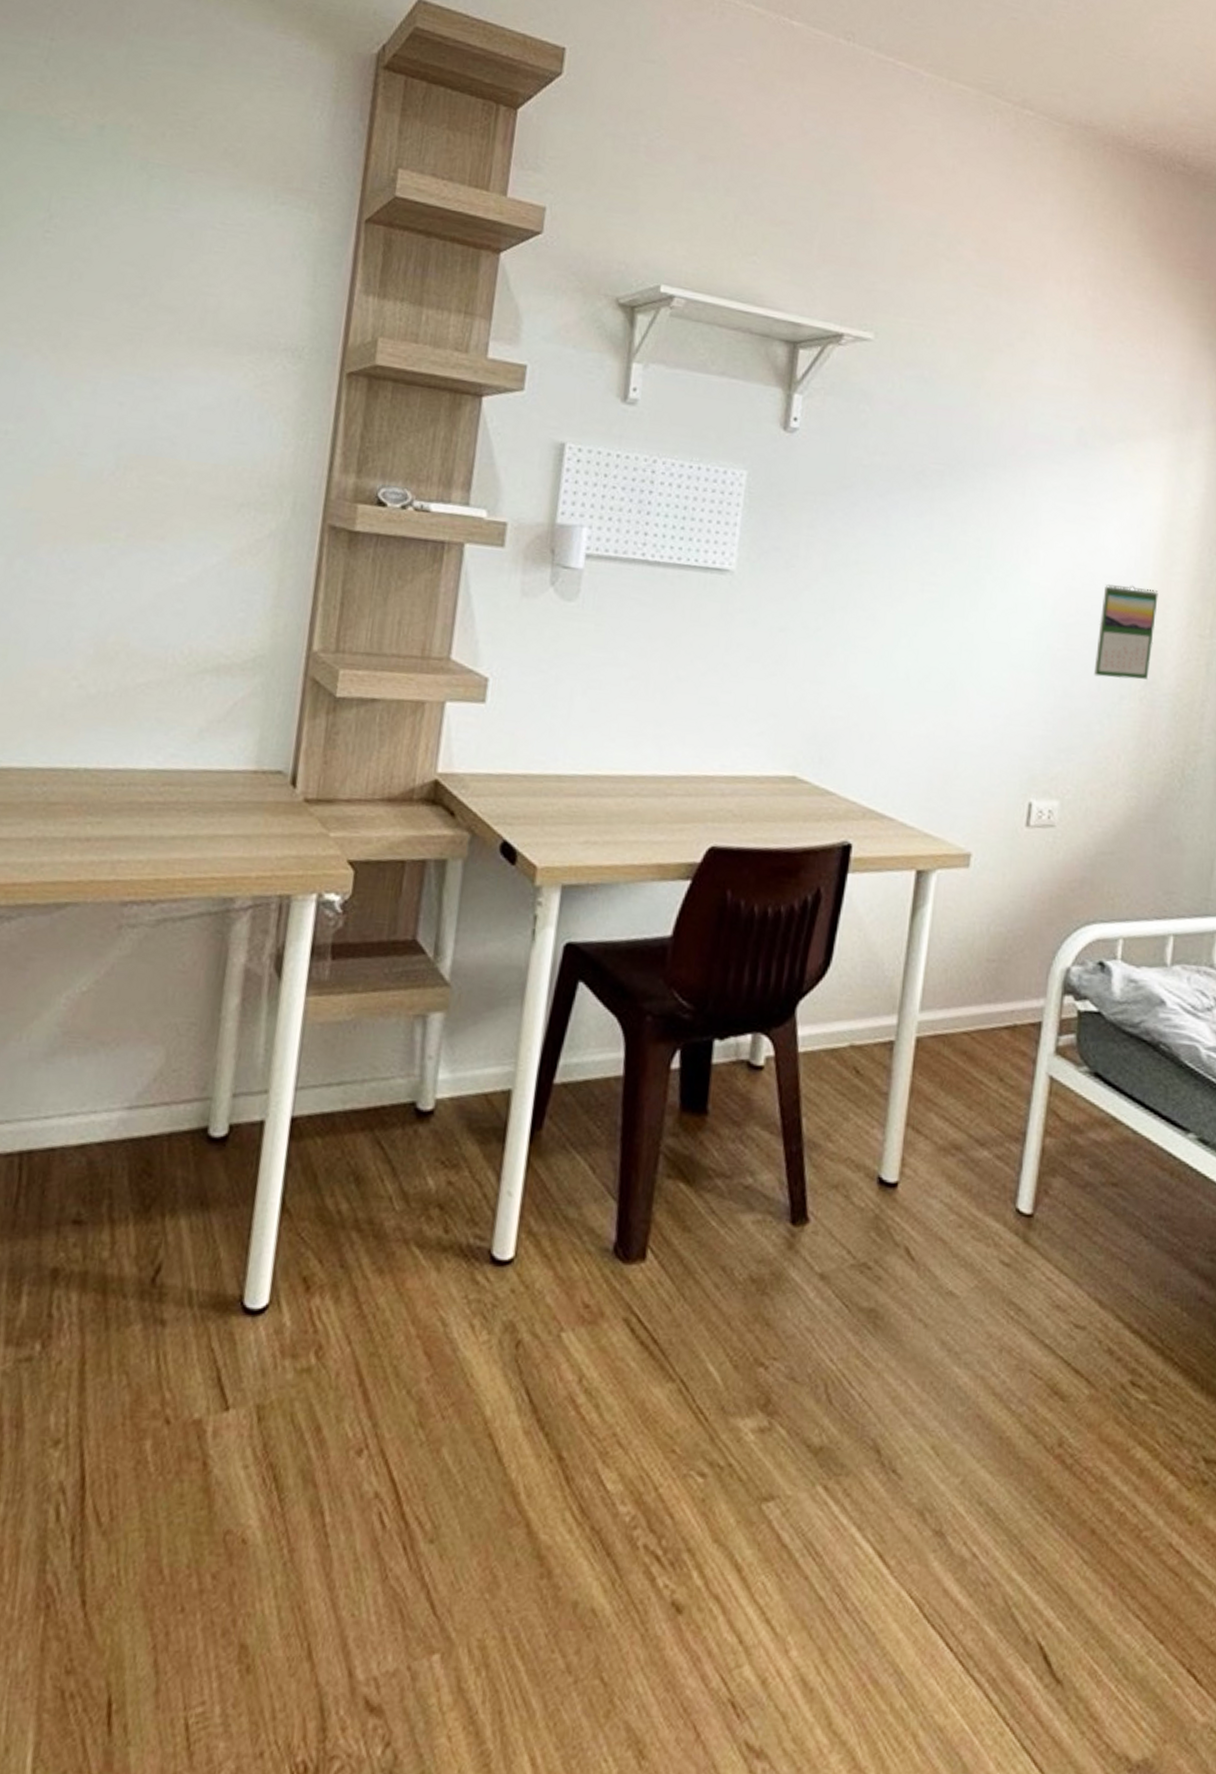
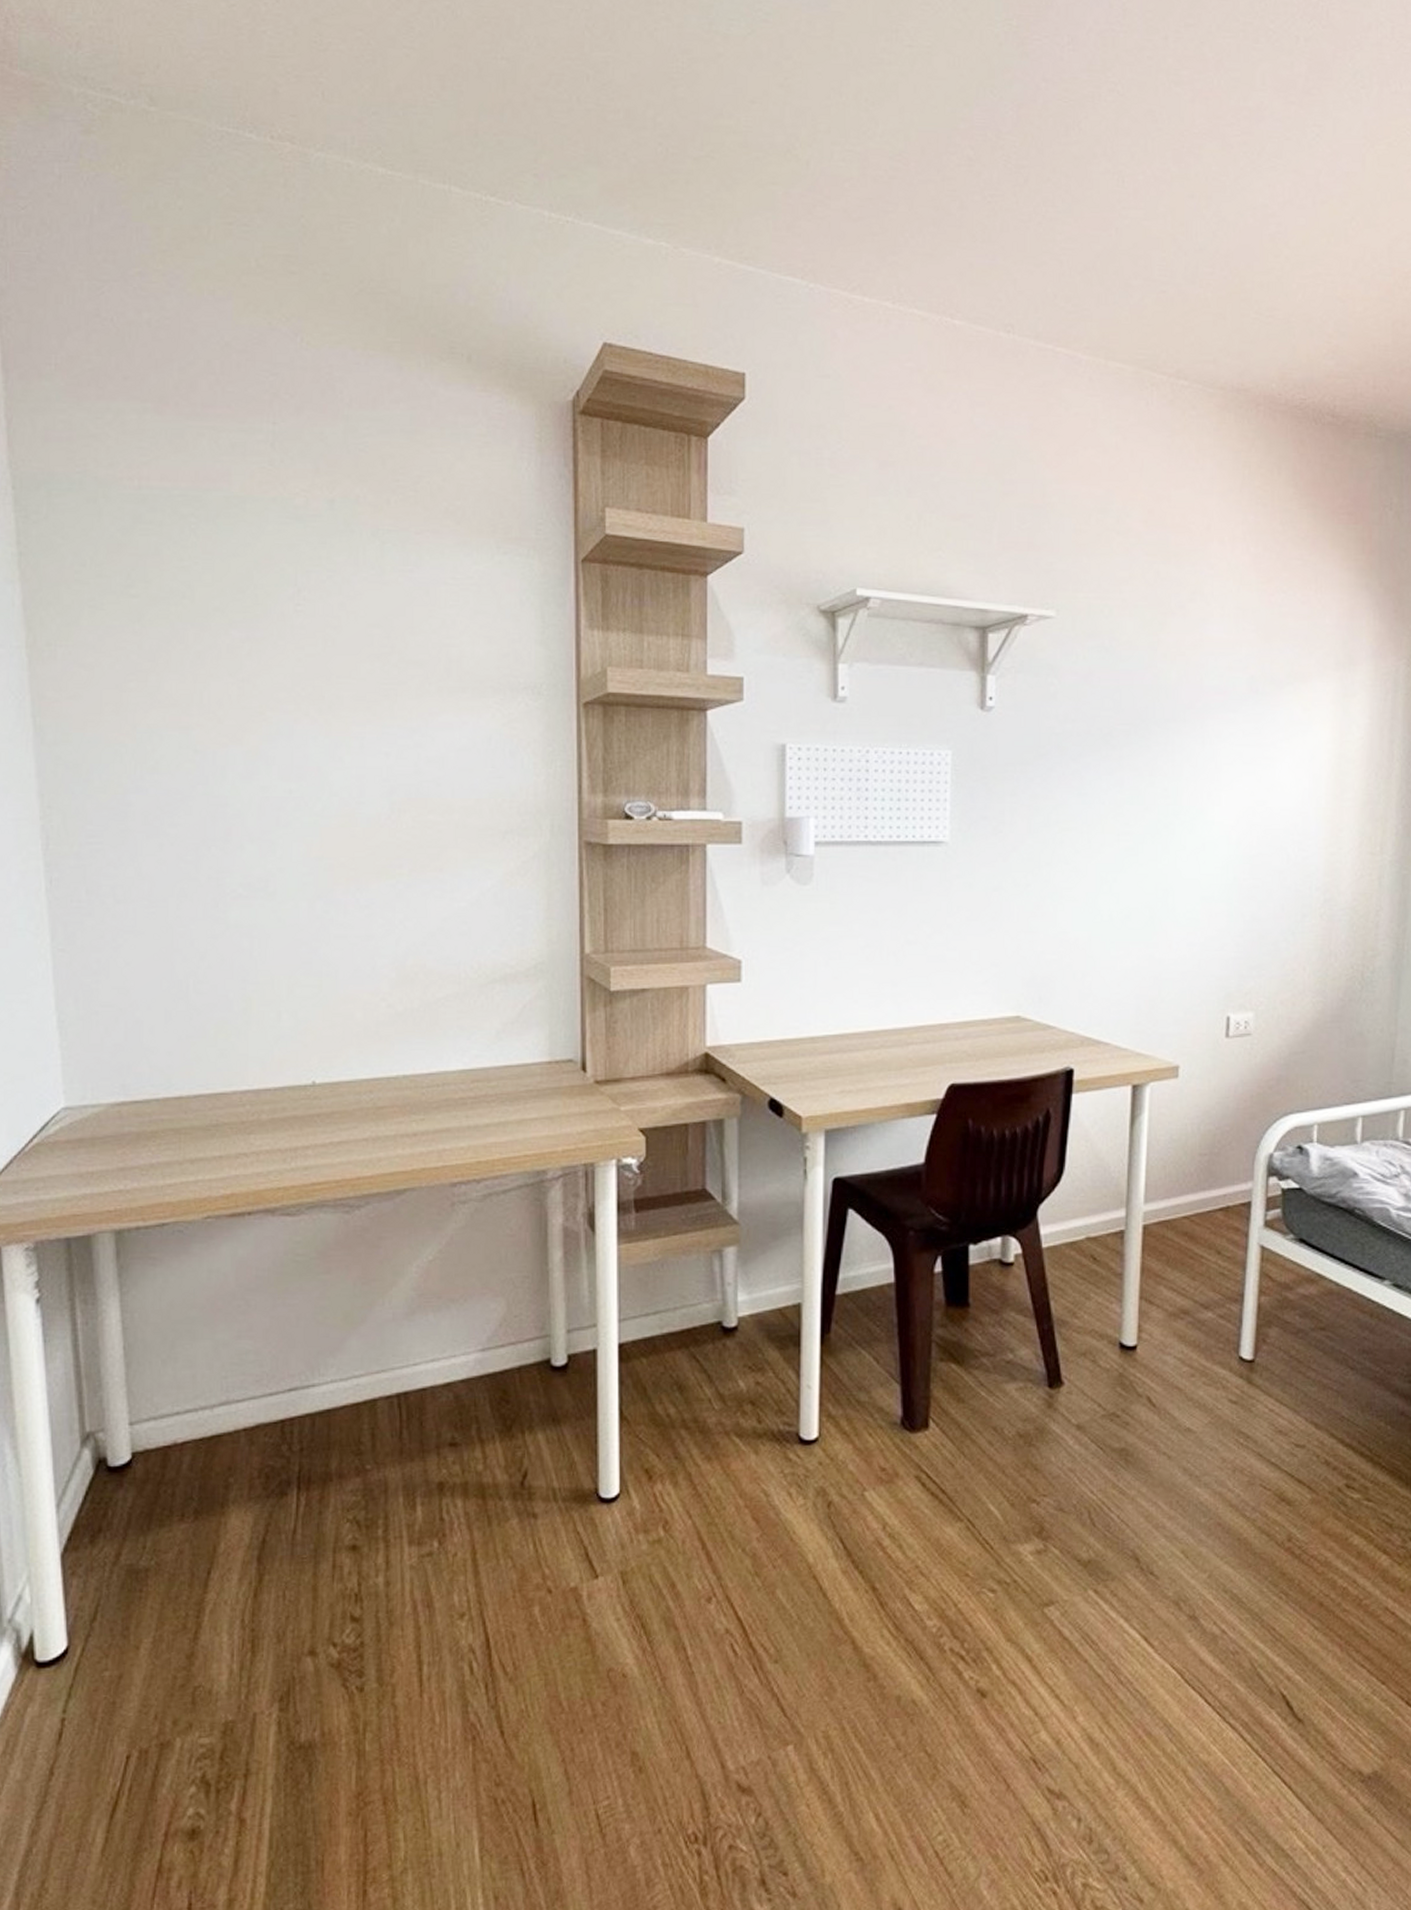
calendar: present [1093,584,1159,680] -> none [1277,814,1332,900]

